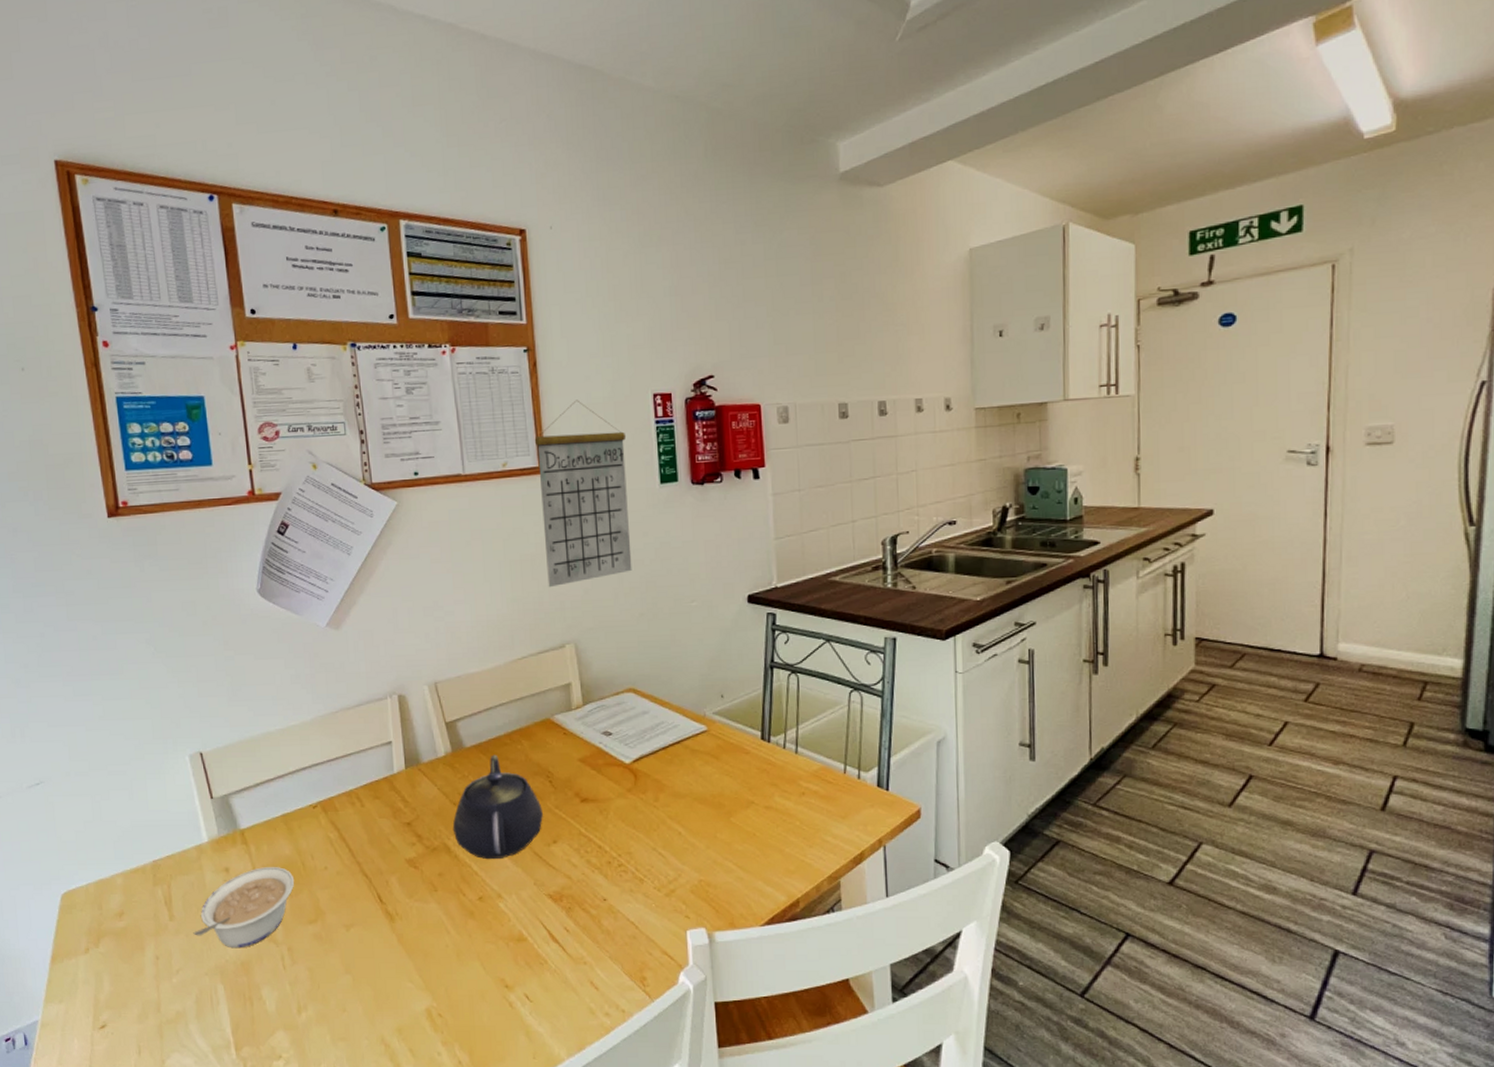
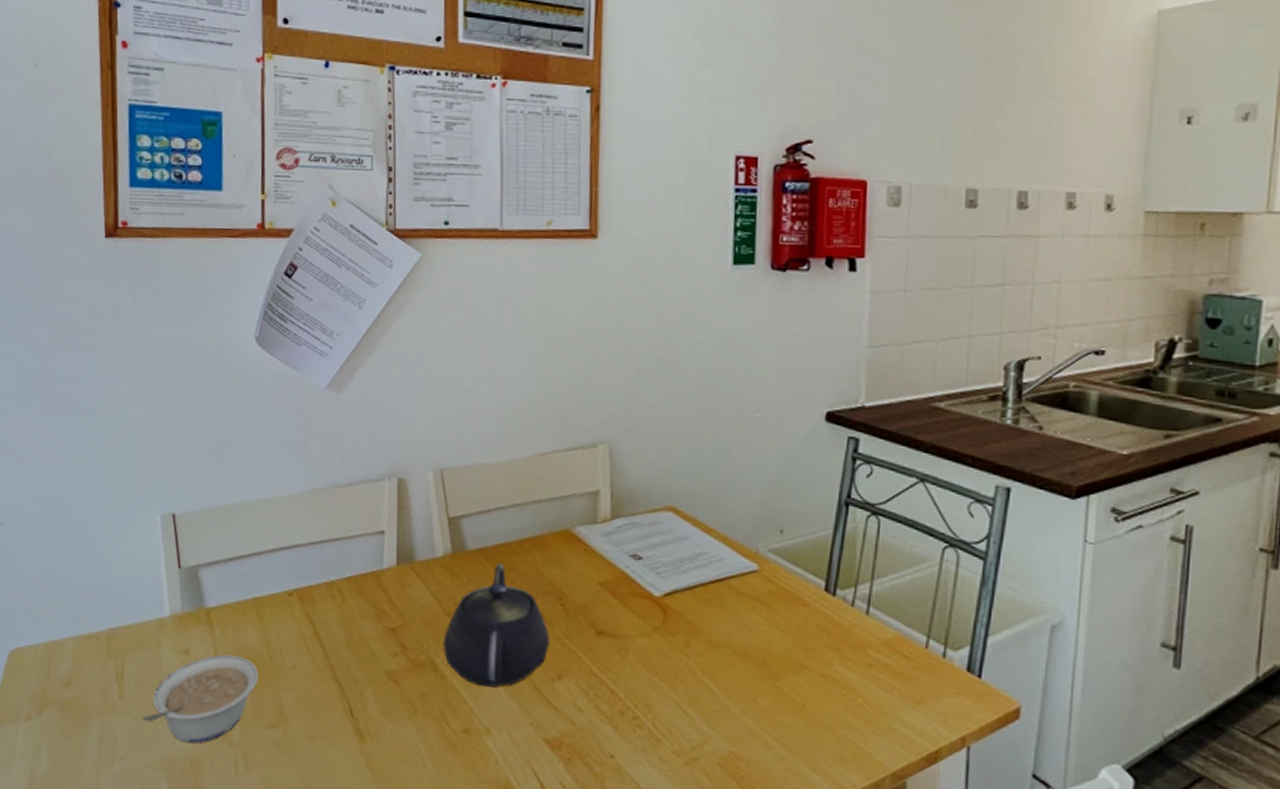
calendar: present [534,400,632,588] -> none [585,154,698,374]

